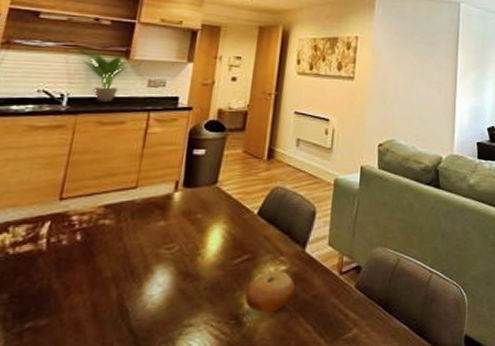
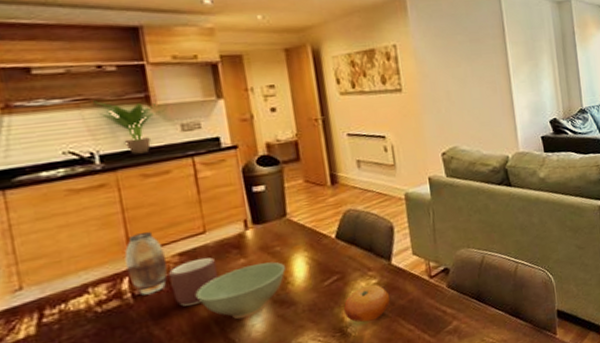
vase: none [51,179,93,243] -> present [124,232,168,296]
mug: none [85,213,138,264] -> present [169,256,219,307]
bowl: none [106,229,201,287] -> present [195,261,285,320]

